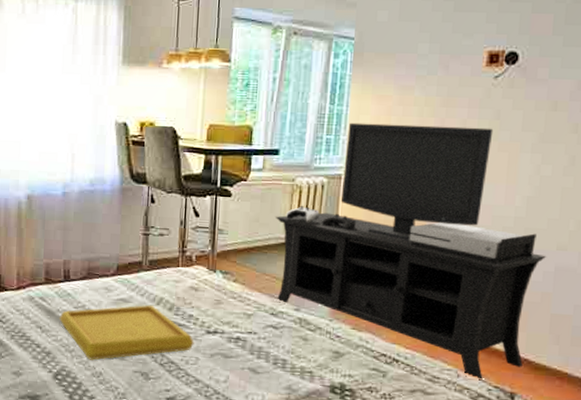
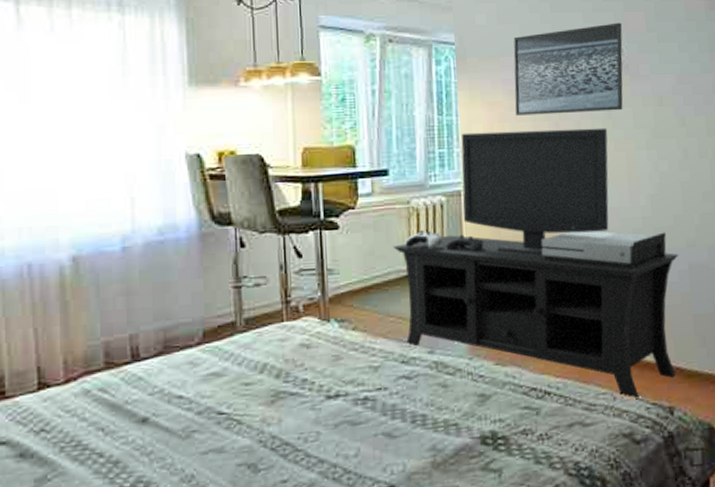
serving tray: present [59,305,194,360] -> none [128,374,312,461]
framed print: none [402,24,527,113] -> present [513,22,623,116]

